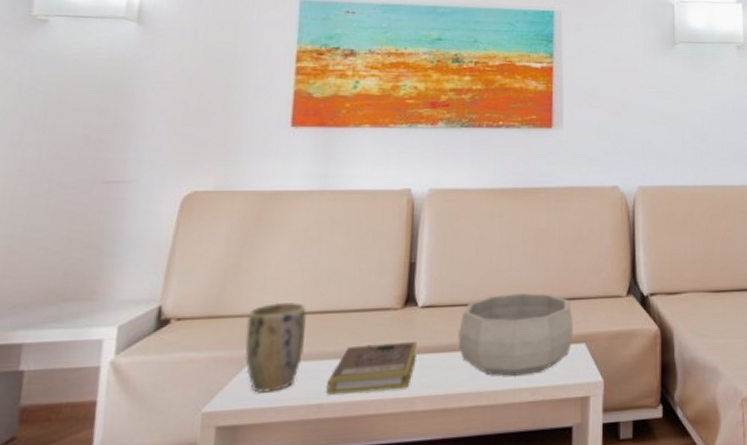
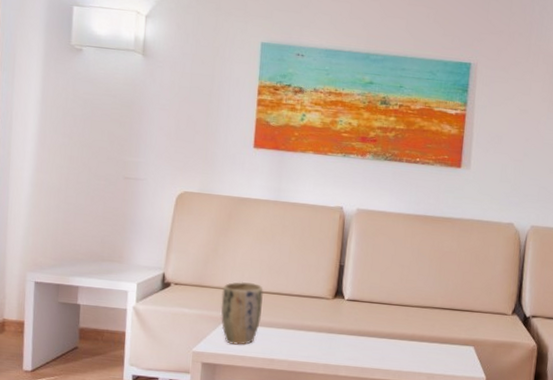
book: present [326,342,417,395] -> none [276,321,343,359]
decorative bowl: present [458,293,574,376] -> none [373,299,465,363]

